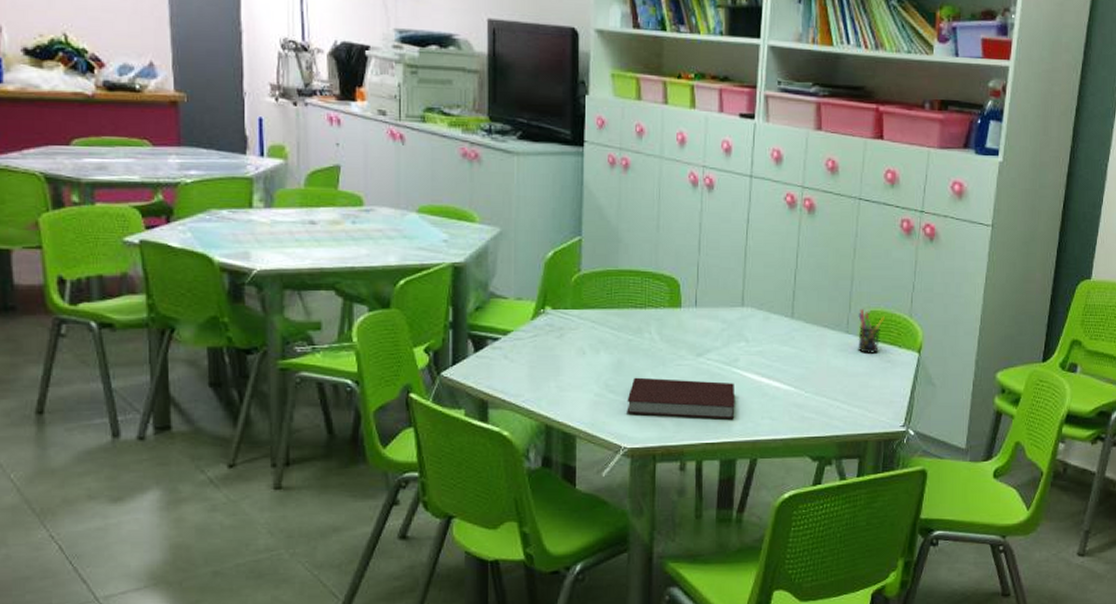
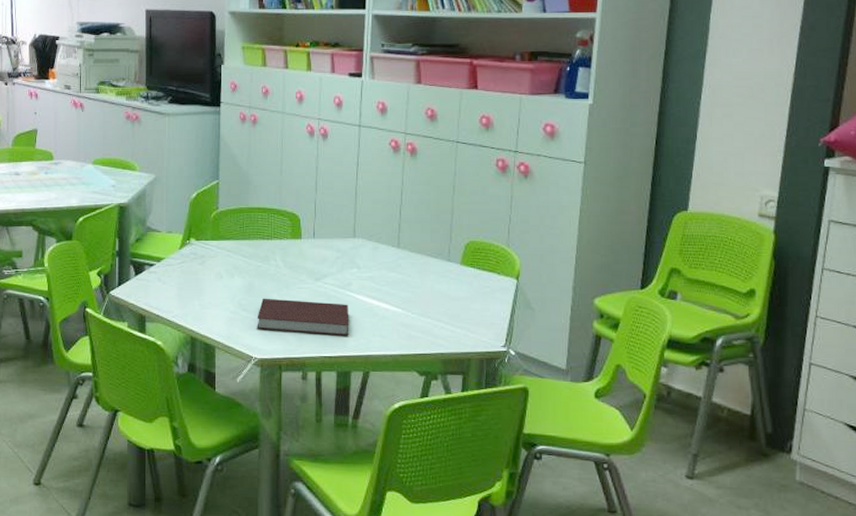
pen holder: present [858,309,885,355] -> none [459,240,483,281]

